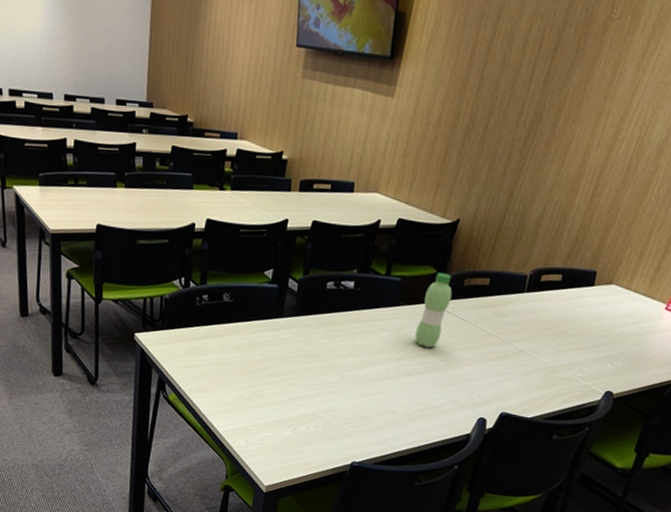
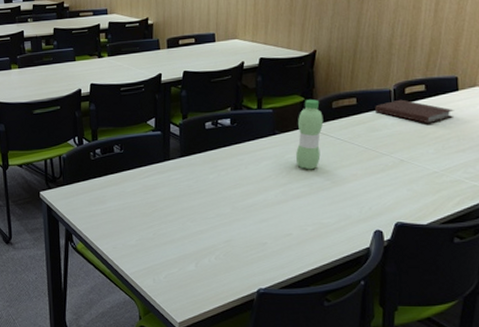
notebook: none [506,286,585,317] -> present [375,99,454,124]

